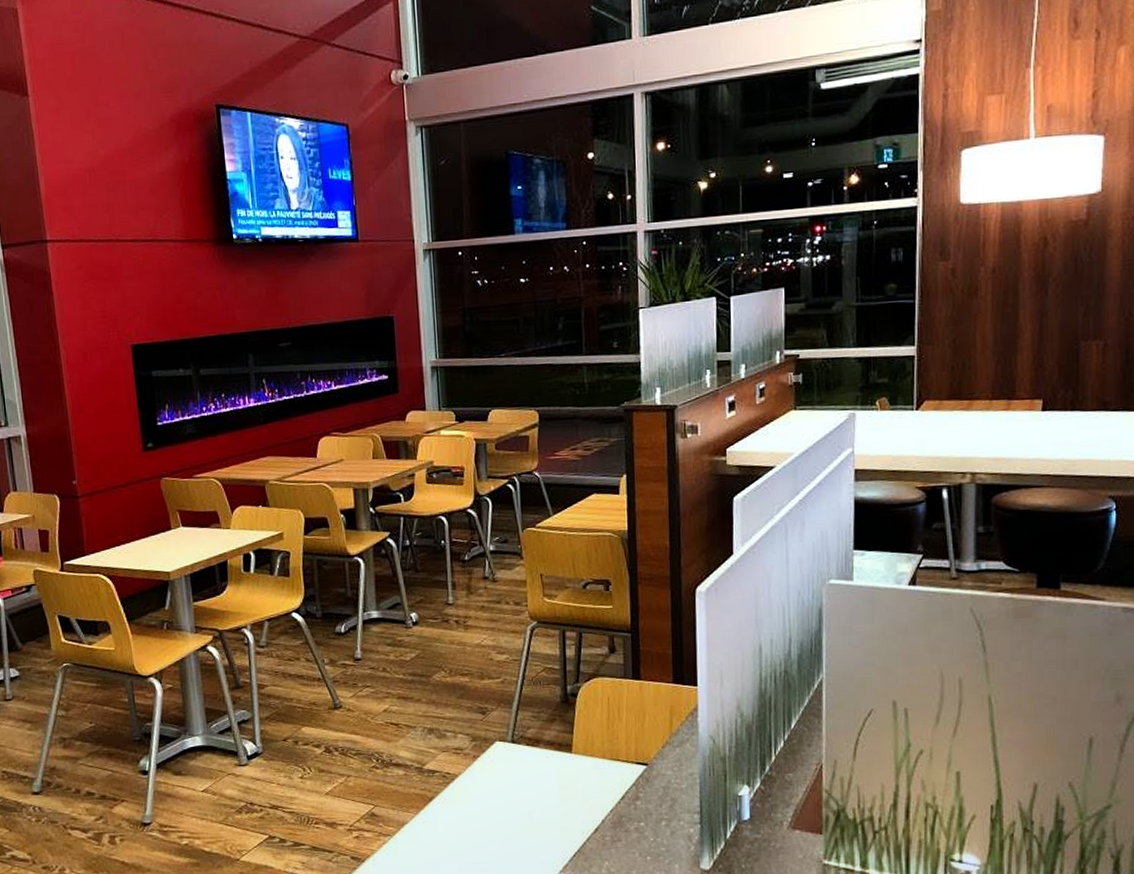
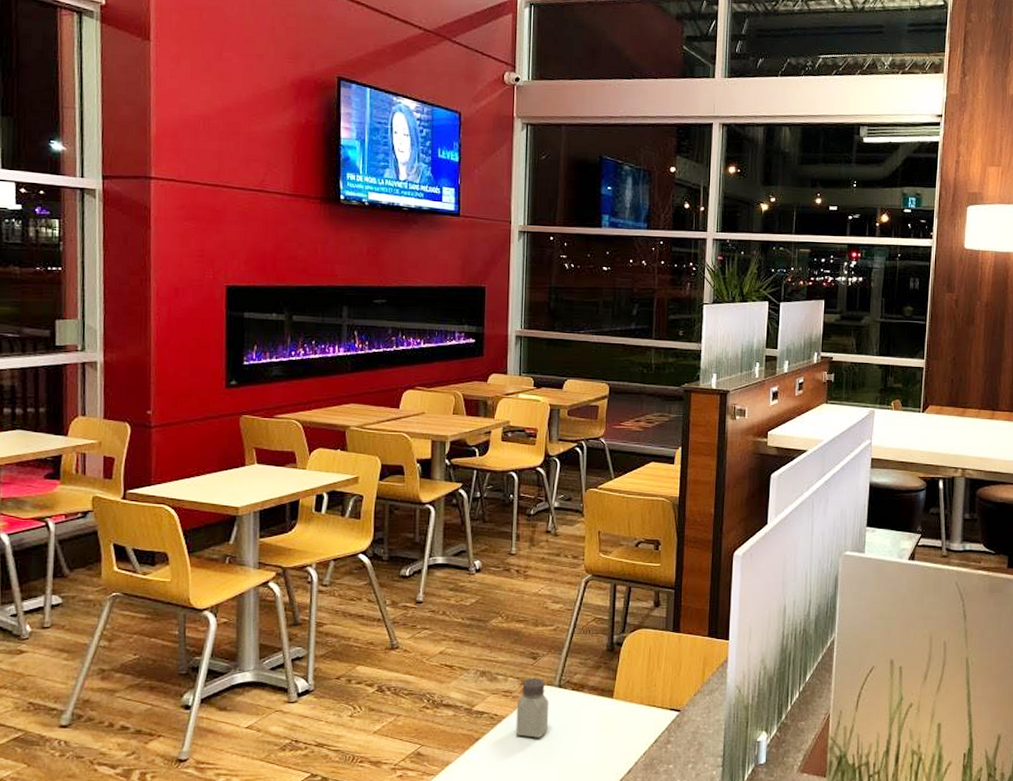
saltshaker: none [469,733,505,796] -> present [515,677,549,738]

